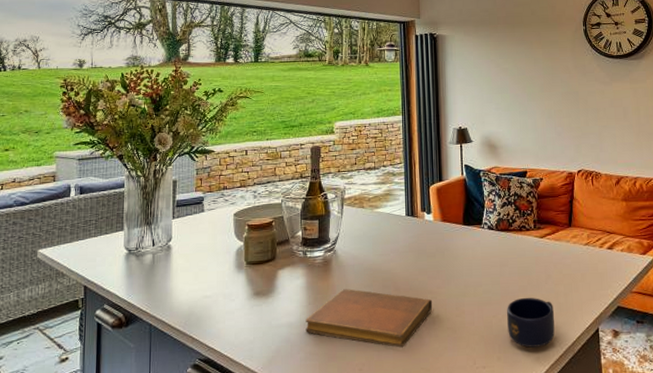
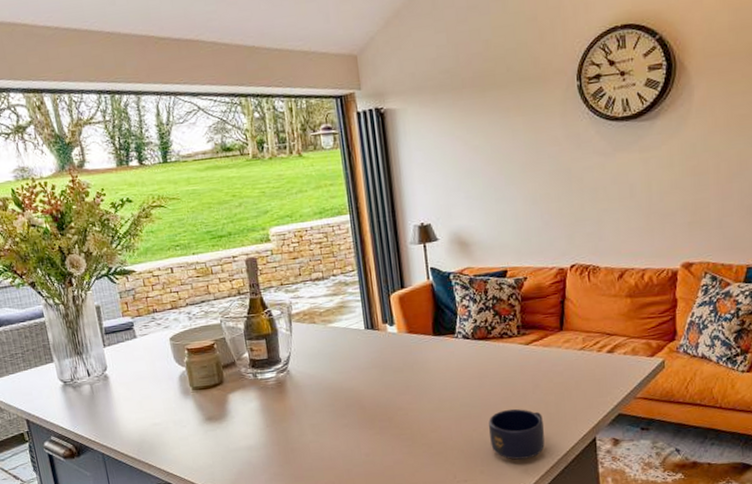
notebook: present [305,289,433,348] -> none [265,409,404,466]

